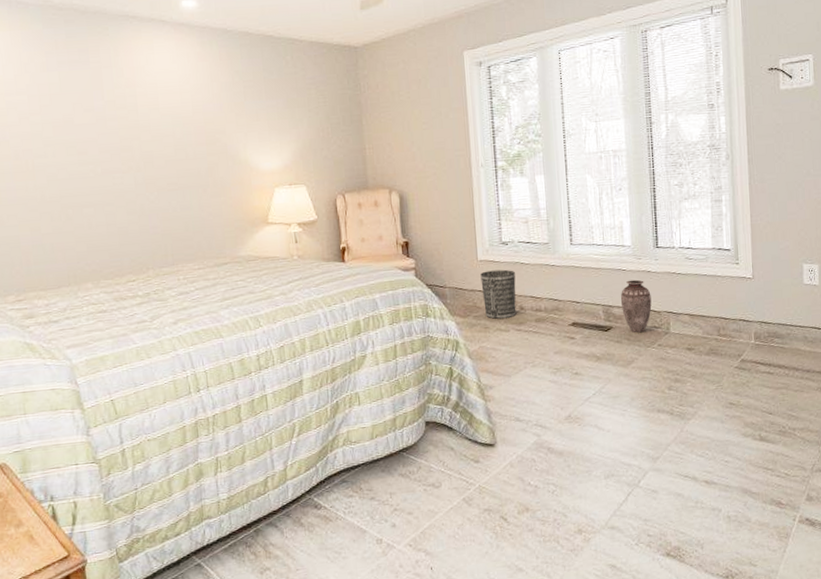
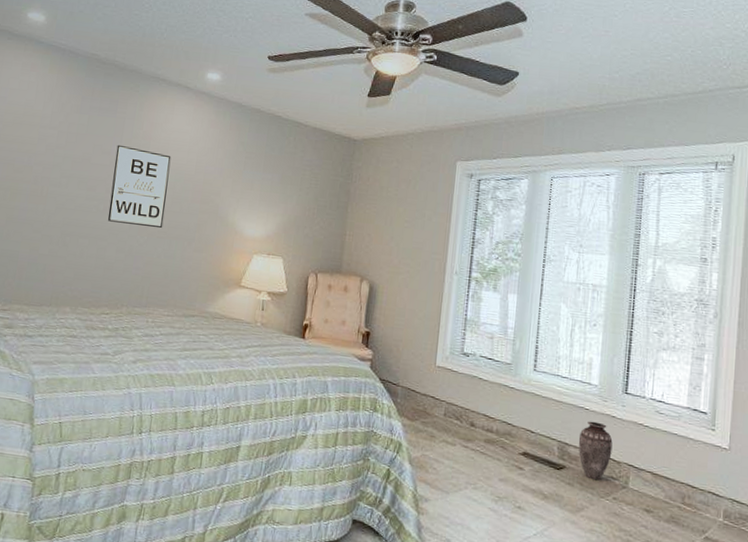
wall art: none [99,98,172,184] -> present [107,144,171,228]
wastebasket: present [480,269,517,320] -> none [434,378,472,433]

